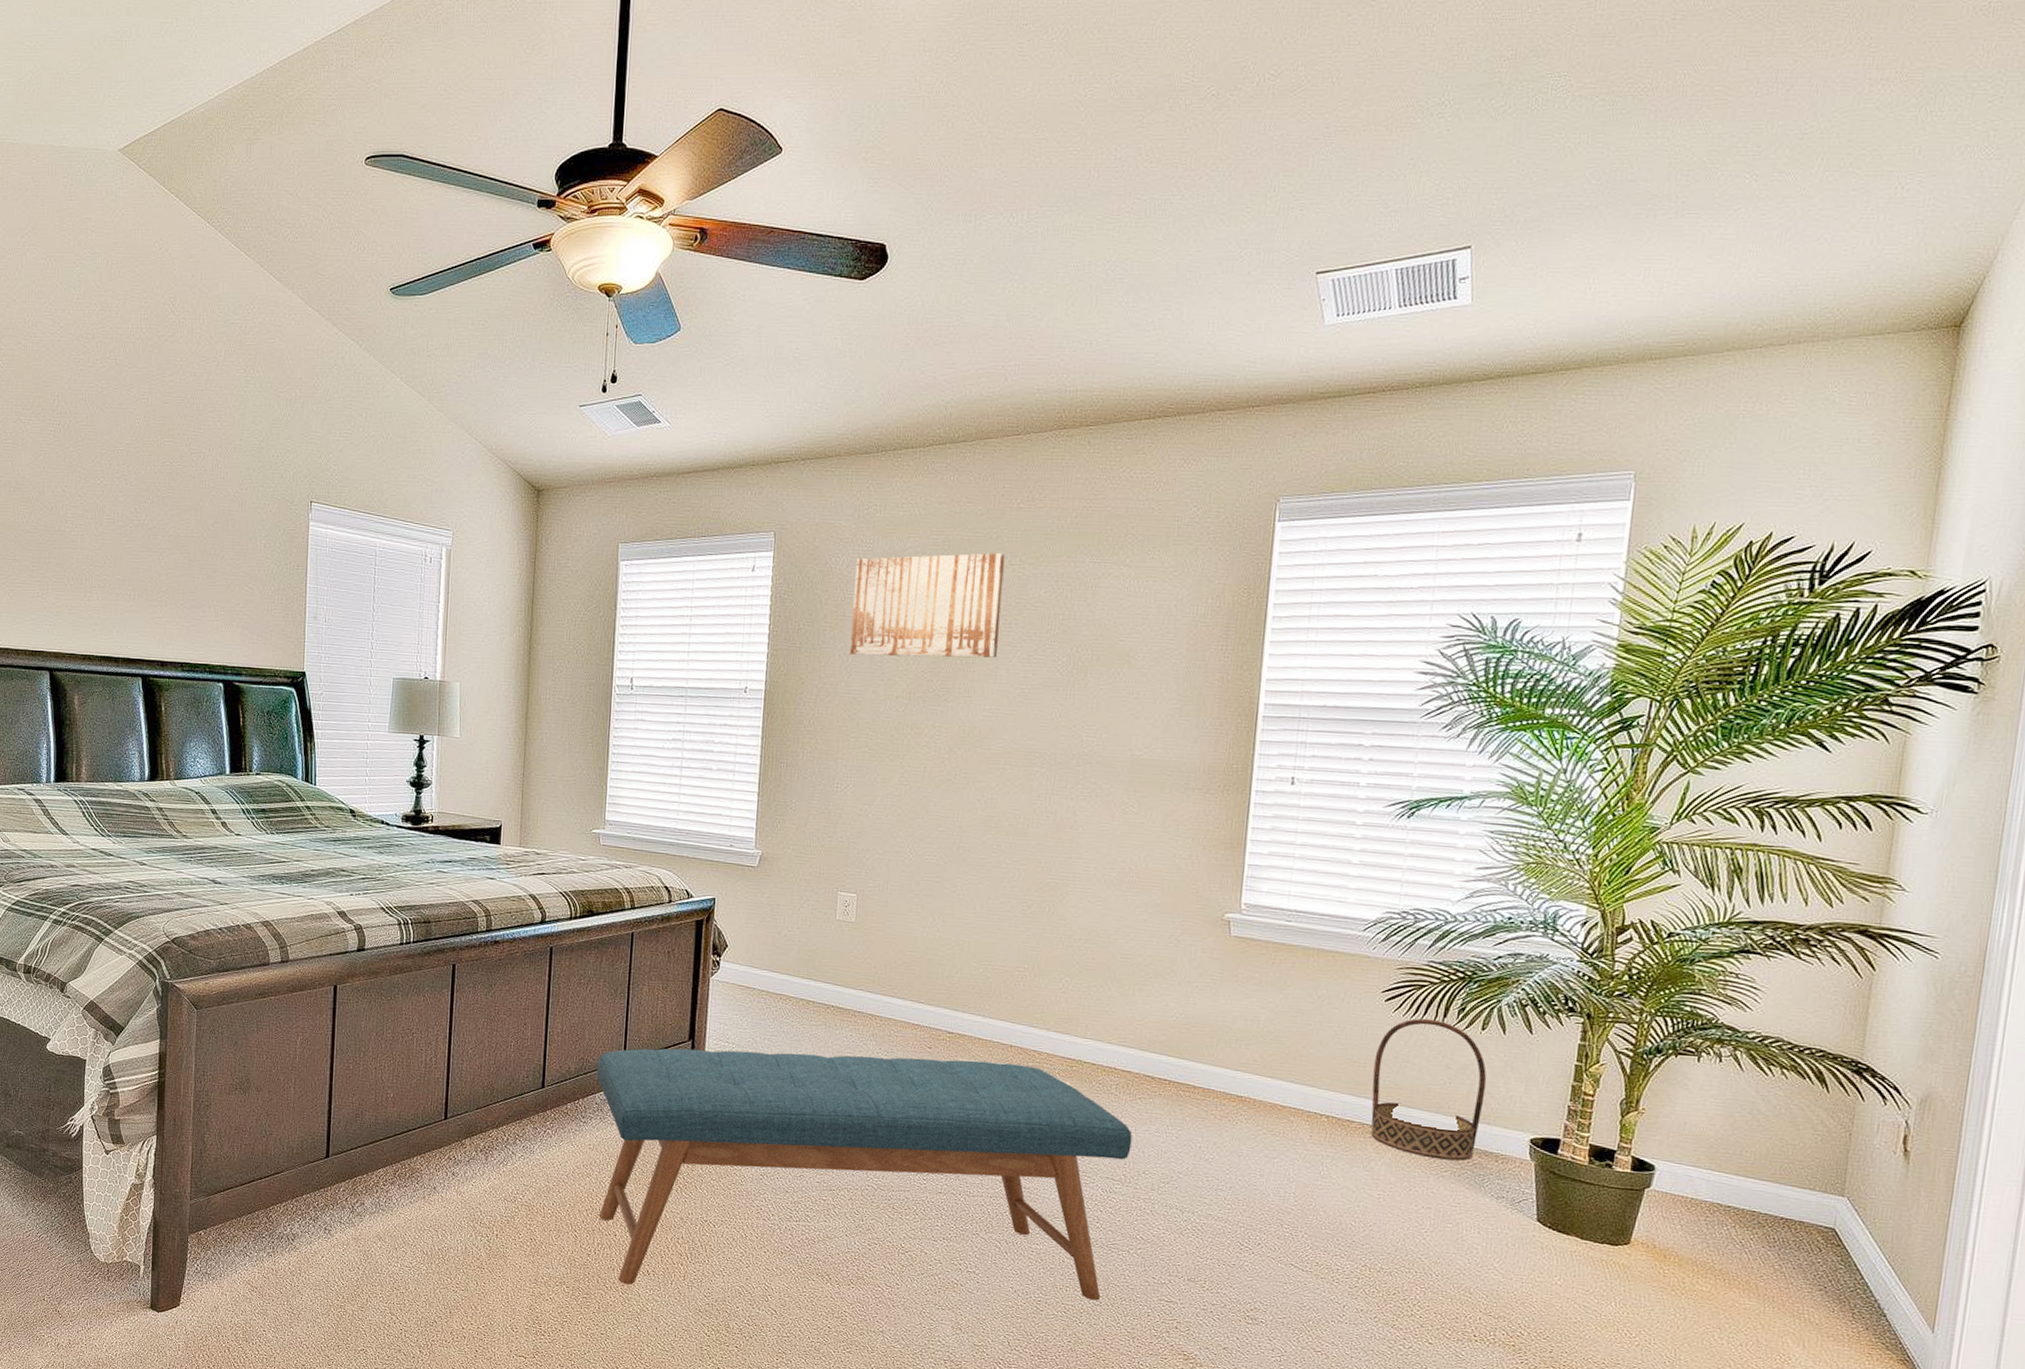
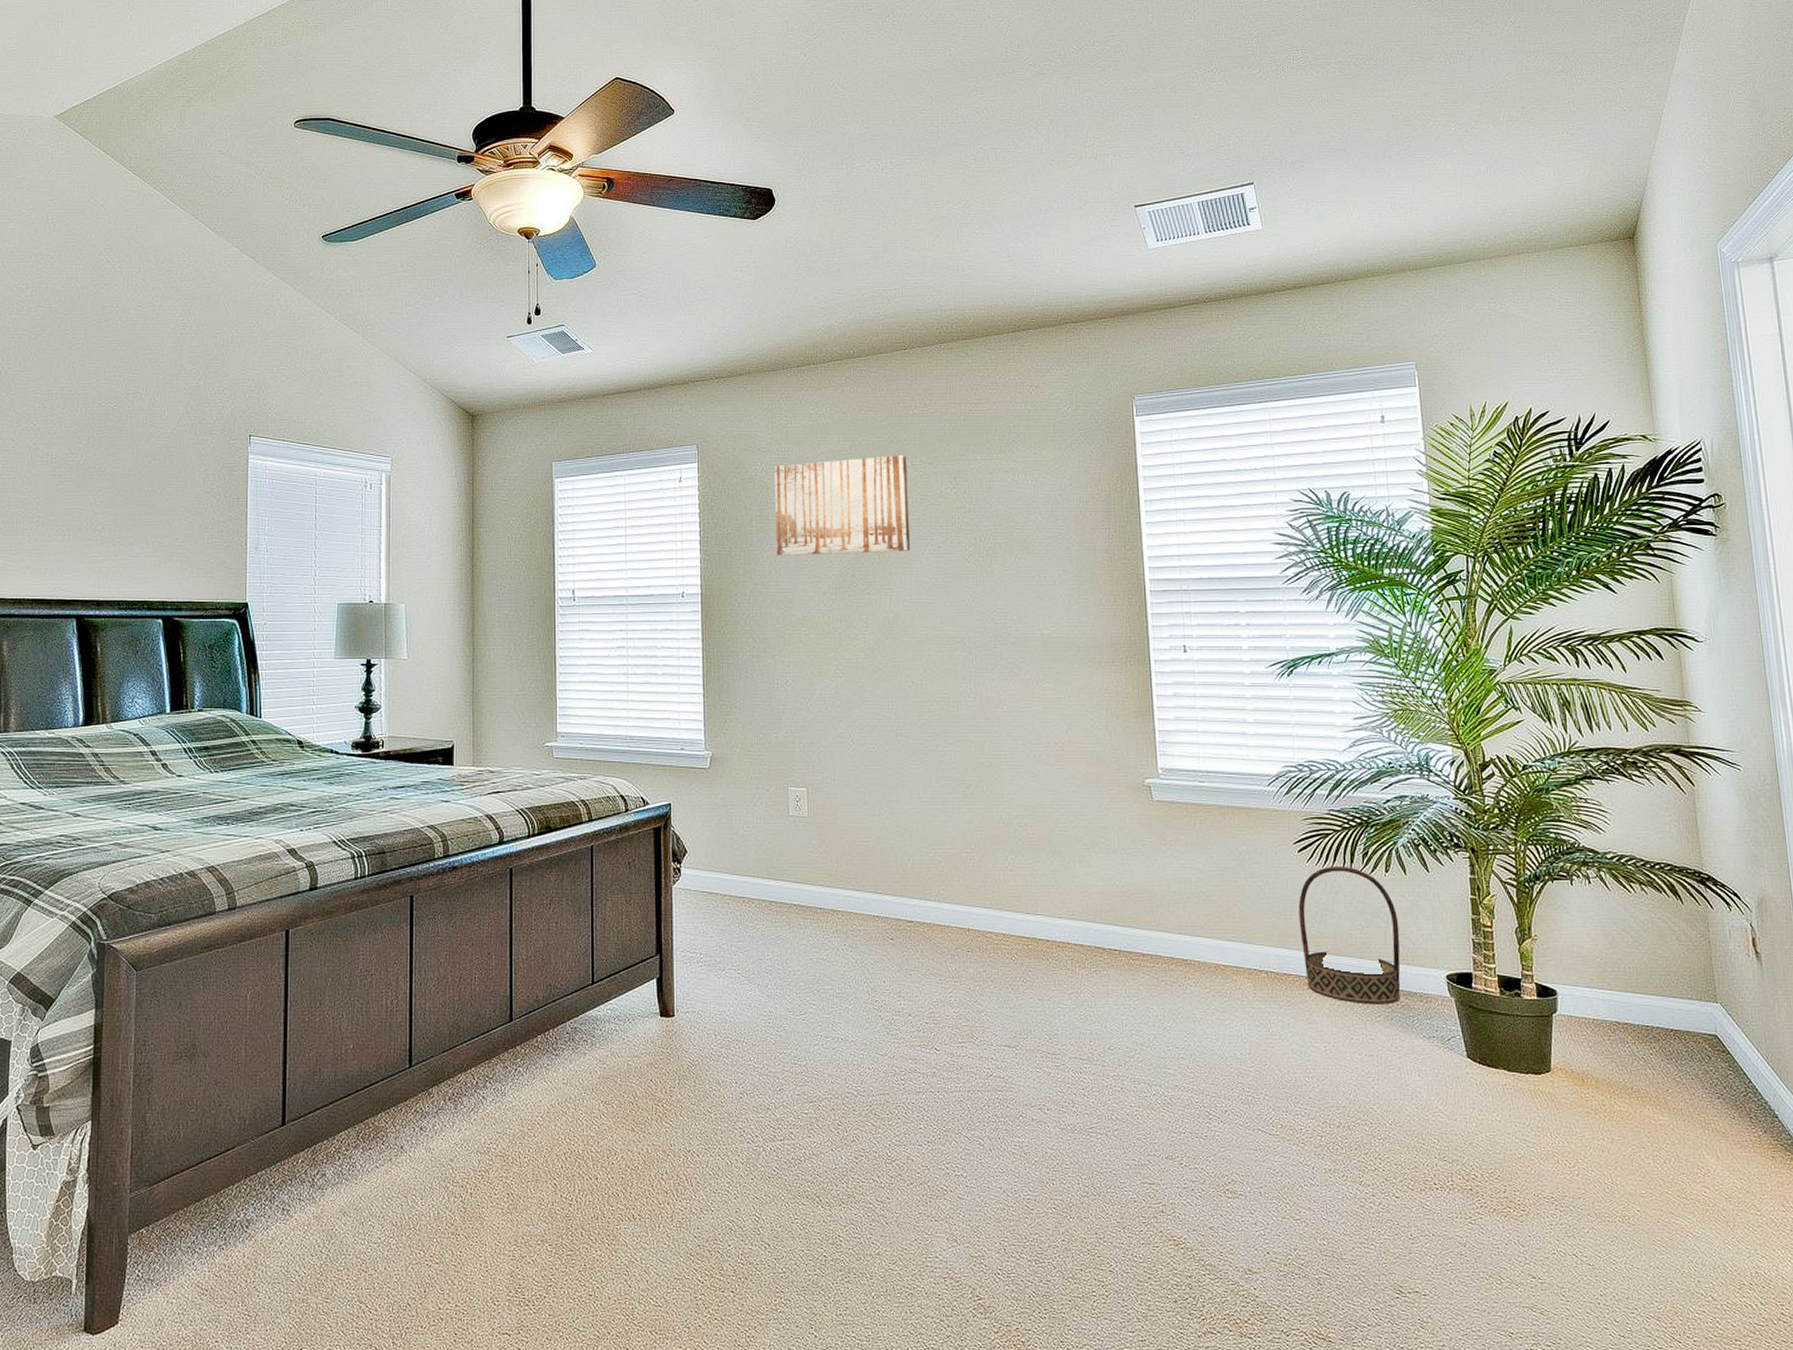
bench: present [596,1048,1132,1301] -> none [565,948,1094,1233]

